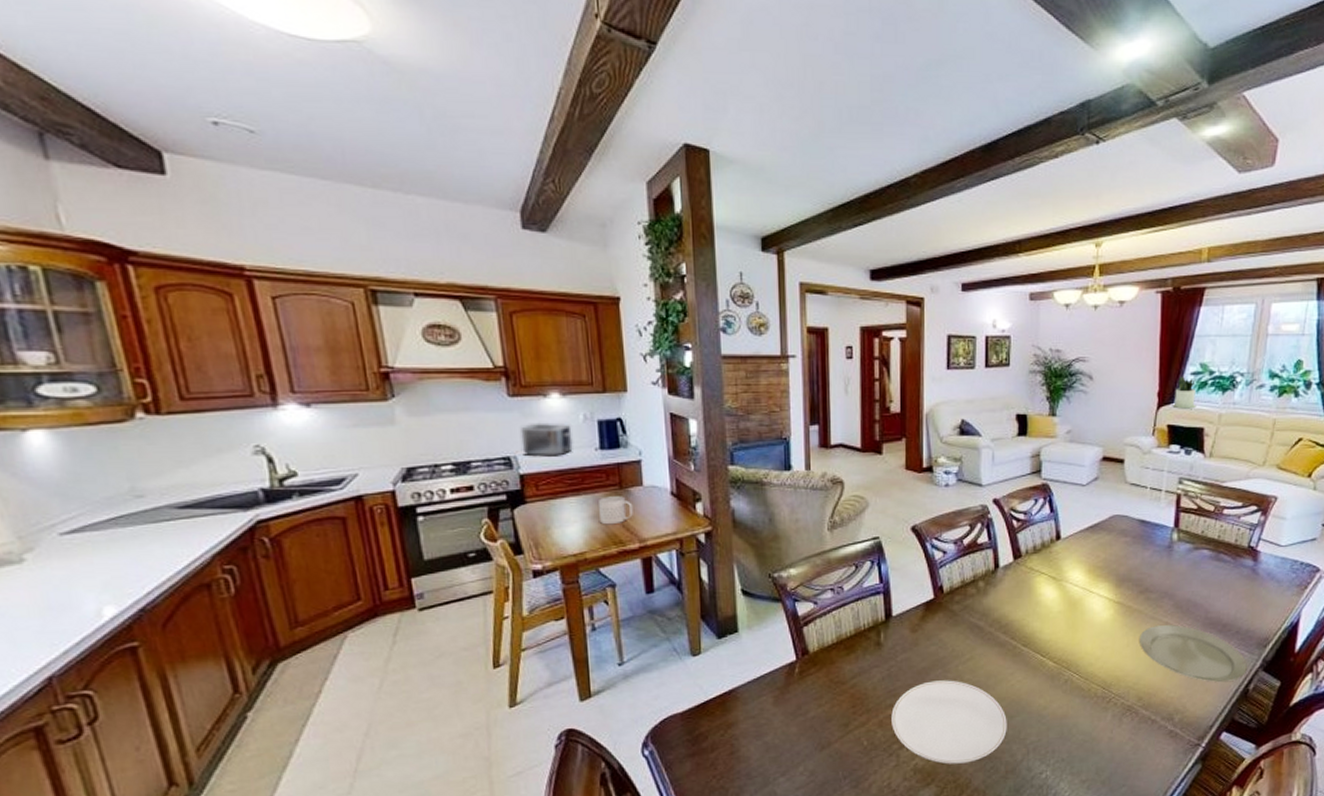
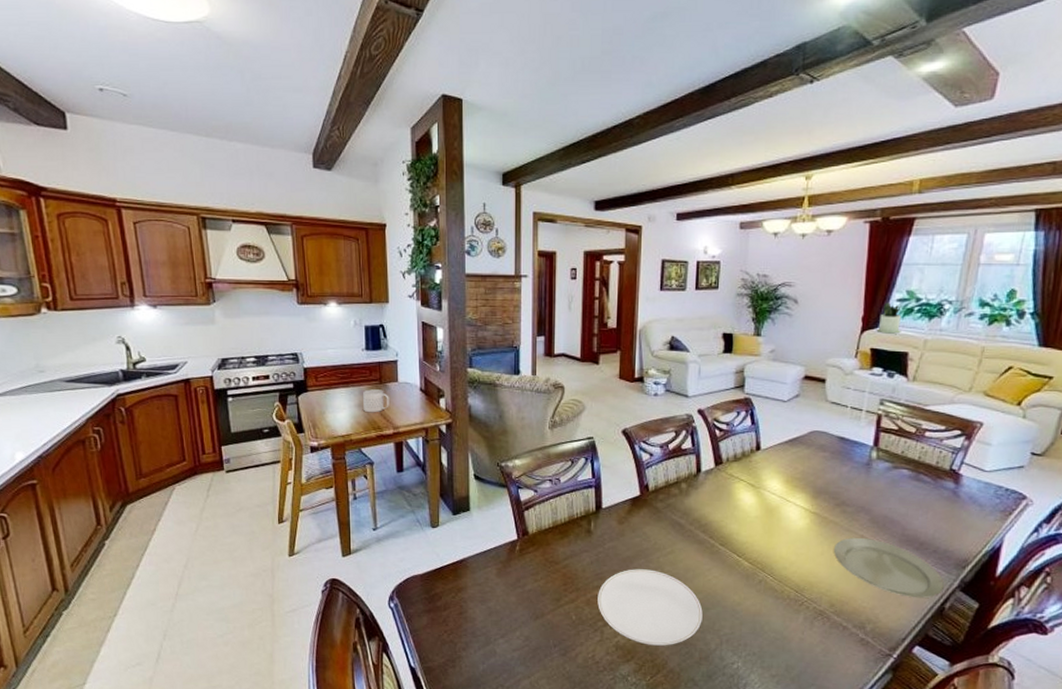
toaster: present [521,423,573,457] -> none [306,326,345,354]

